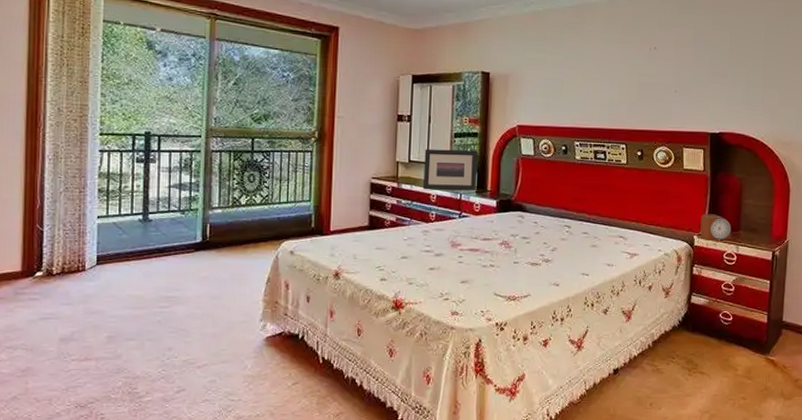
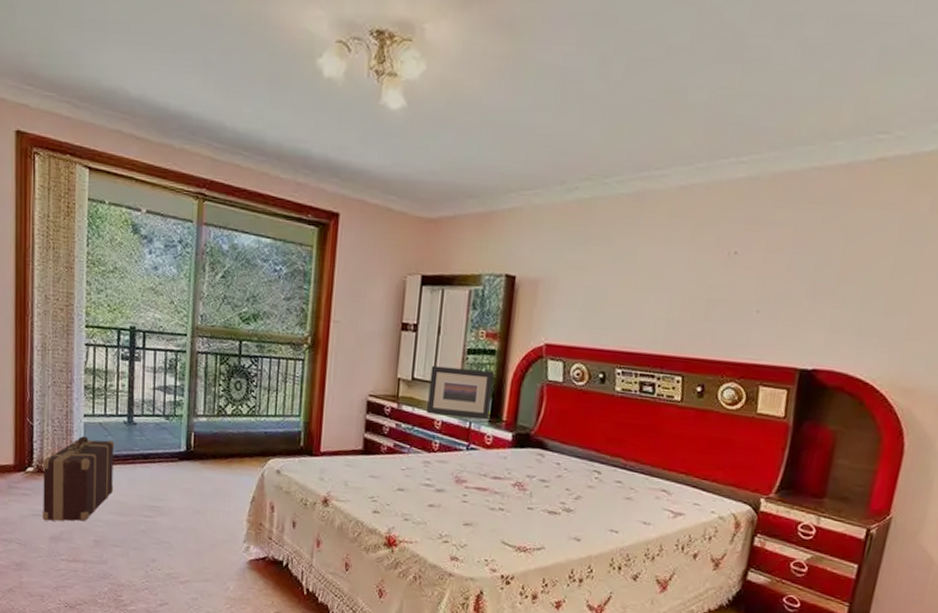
suitcase: none [51,237,130,323] -> present [42,436,115,522]
alarm clock: present [700,214,732,241] -> none [769,472,814,509]

